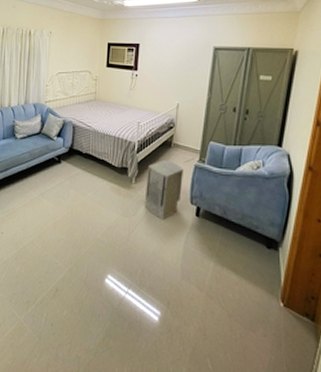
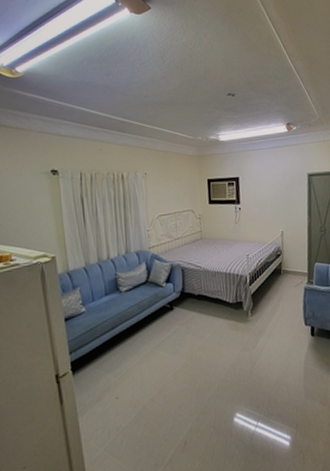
air purifier: present [144,159,184,220] -> none [261,287,296,347]

